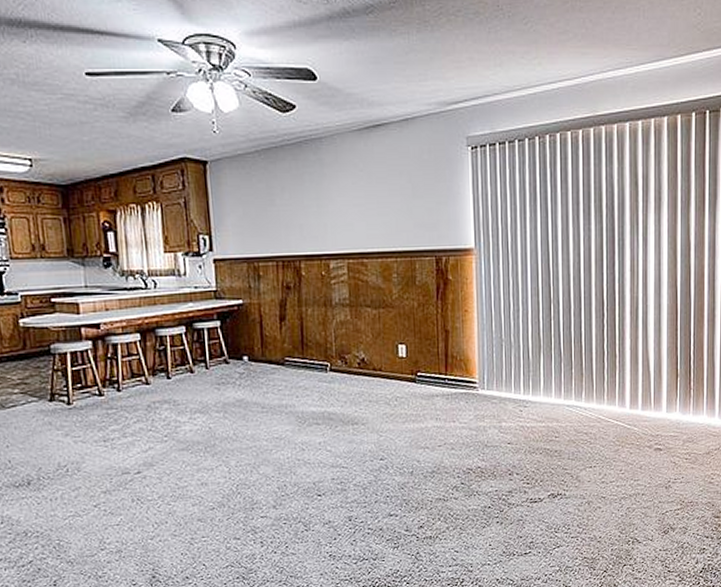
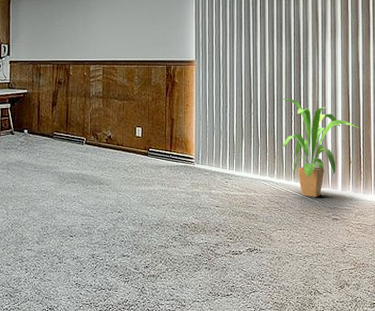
house plant: none [590,294,691,424] -> present [281,98,361,197]

